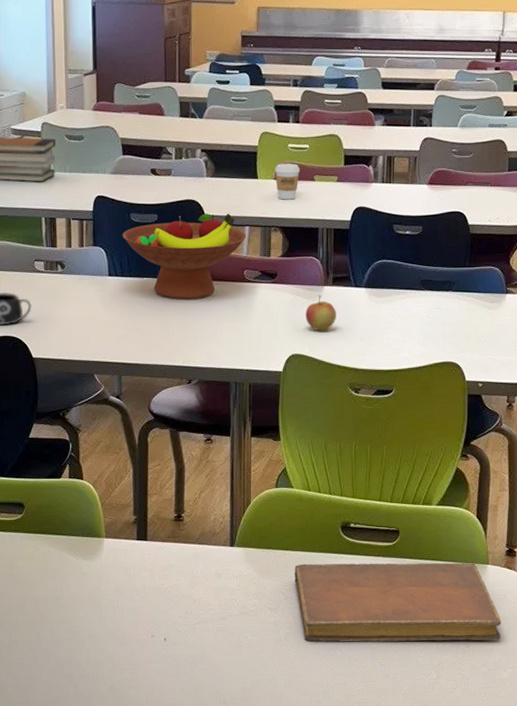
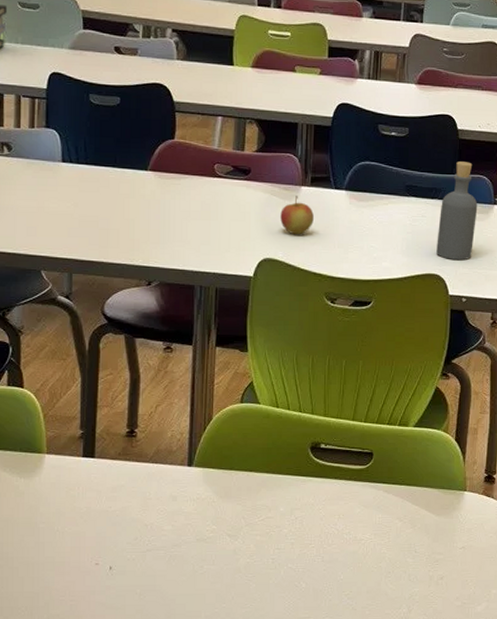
fruit bowl: present [122,213,247,300] -> none [79,99,219,193]
coffee cup: present [275,163,300,200] -> none [253,50,280,91]
notebook: present [294,562,501,642] -> none [258,486,477,573]
bottle: none [452,255,491,348] -> present [436,161,478,261]

